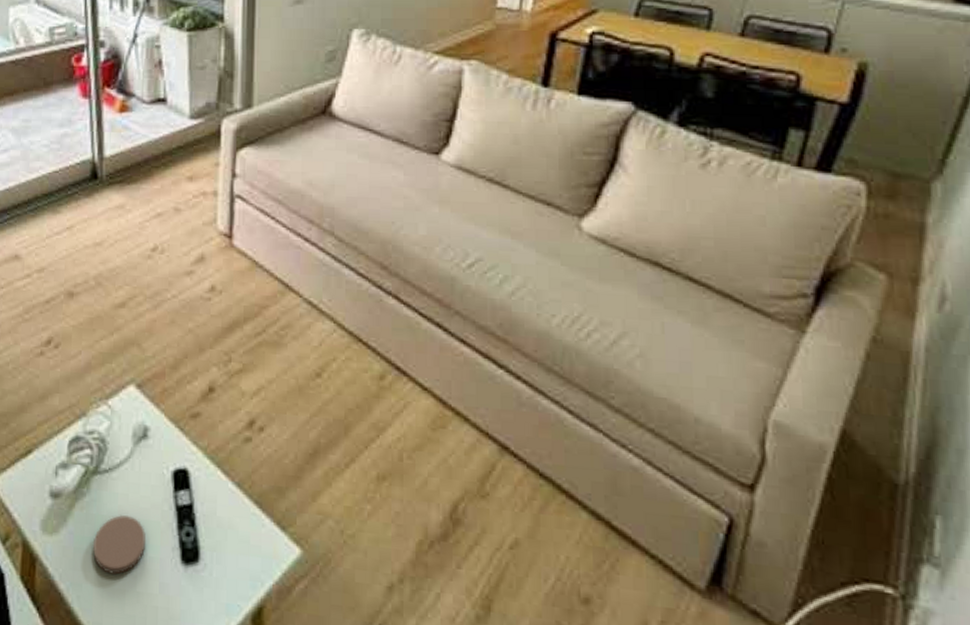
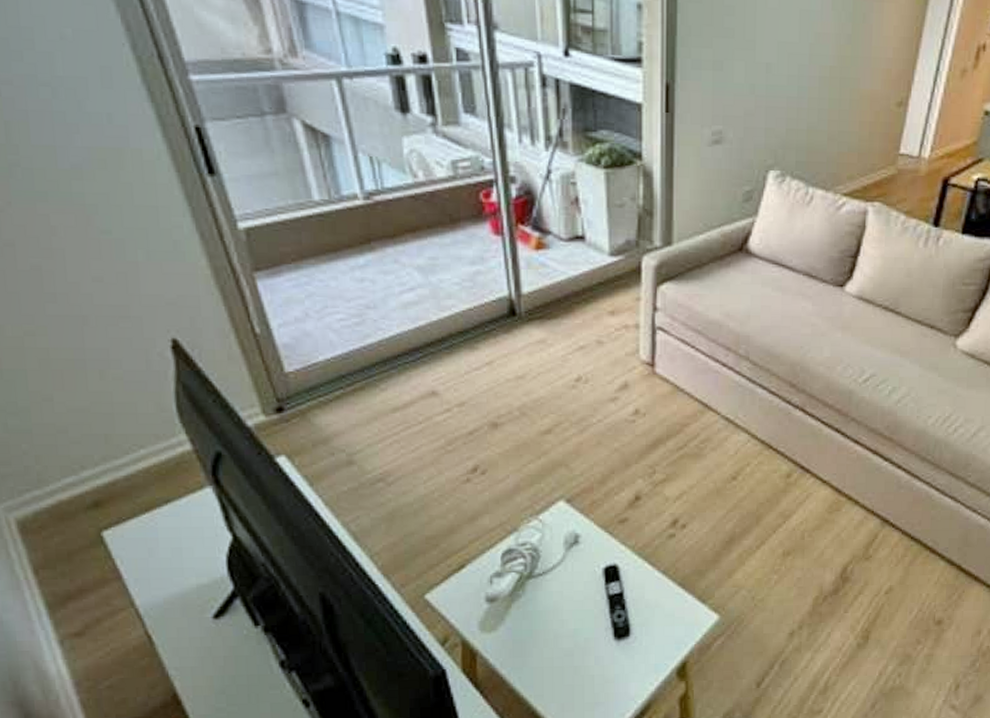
coaster: present [92,515,146,575] -> none [530,608,581,656]

